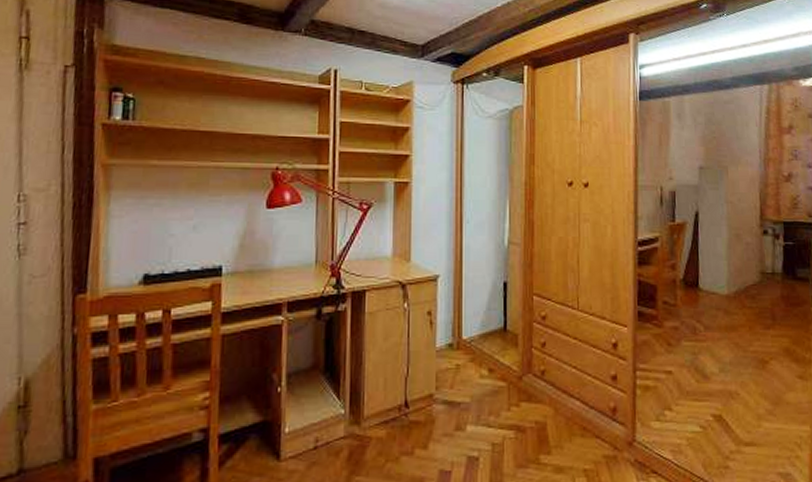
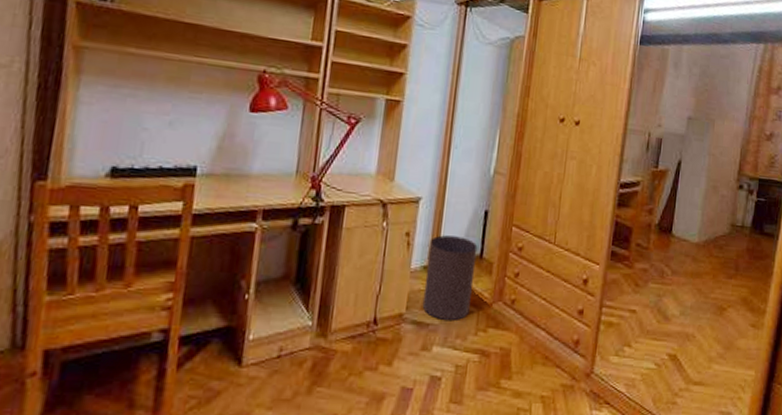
waste bin: none [451,311,501,398] -> present [422,235,478,321]

